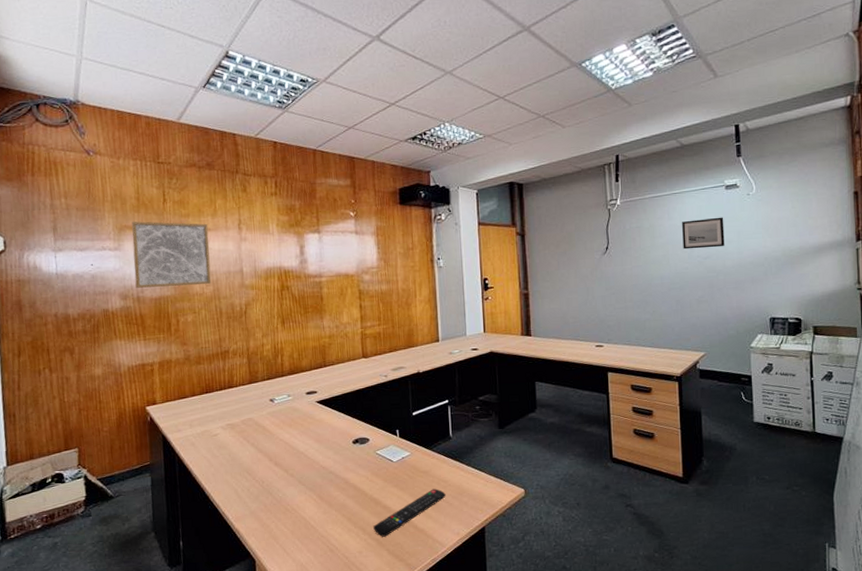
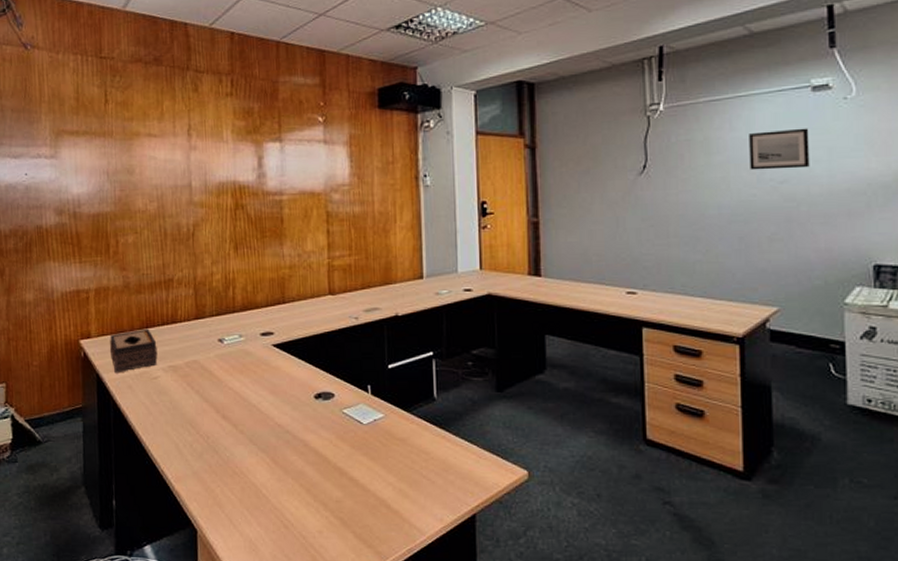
wall art: present [132,221,212,288] -> none [70,125,156,202]
tissue box: none [173,393,217,434] -> present [109,328,158,373]
remote control: present [373,489,446,537] -> none [337,461,427,516]

